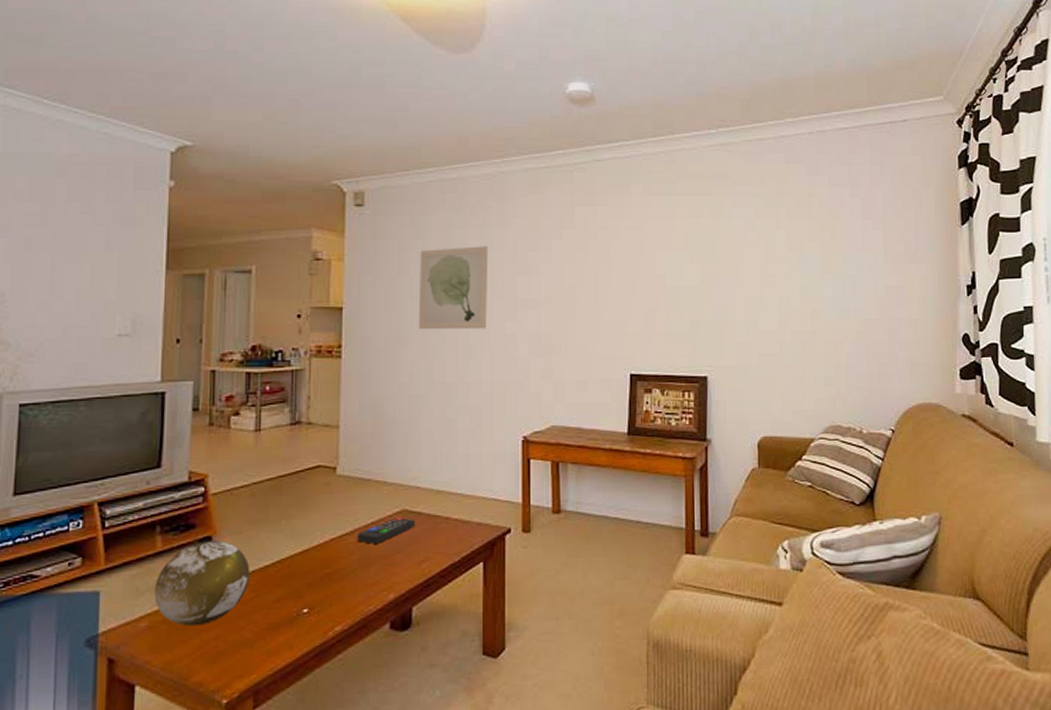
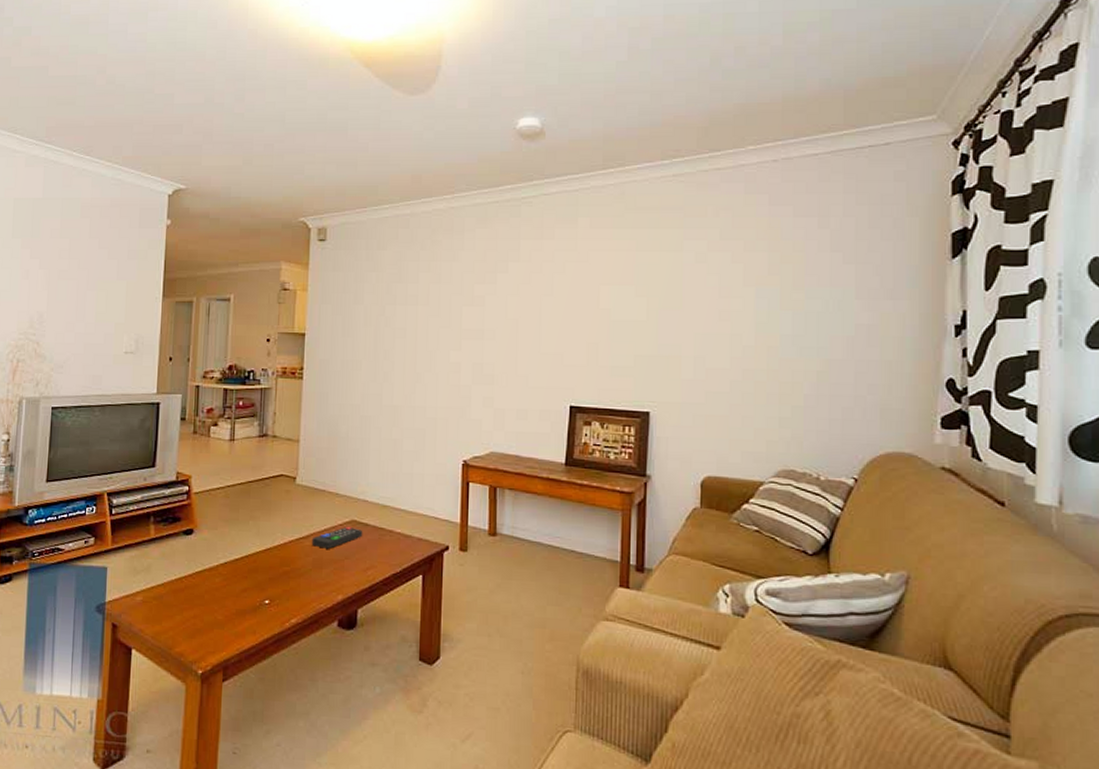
decorative orb: present [154,540,250,627] -> none [147,533,223,605]
wall art: present [418,246,489,330] -> none [370,278,437,357]

